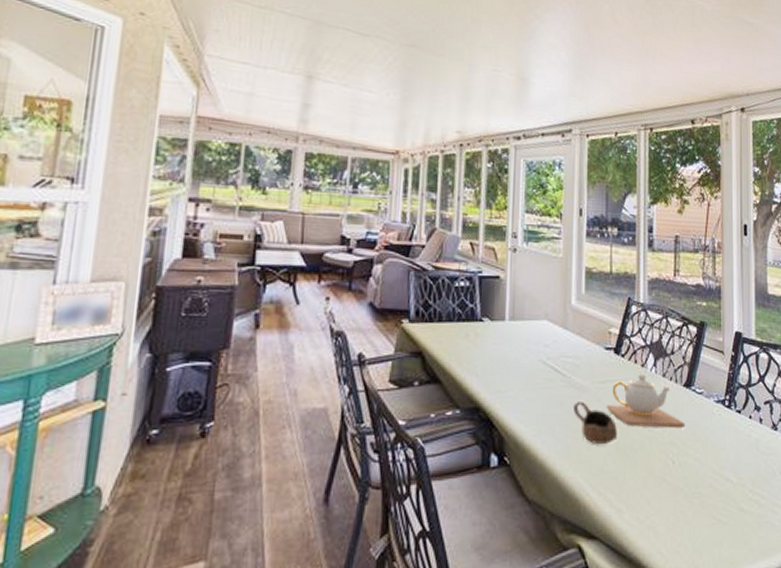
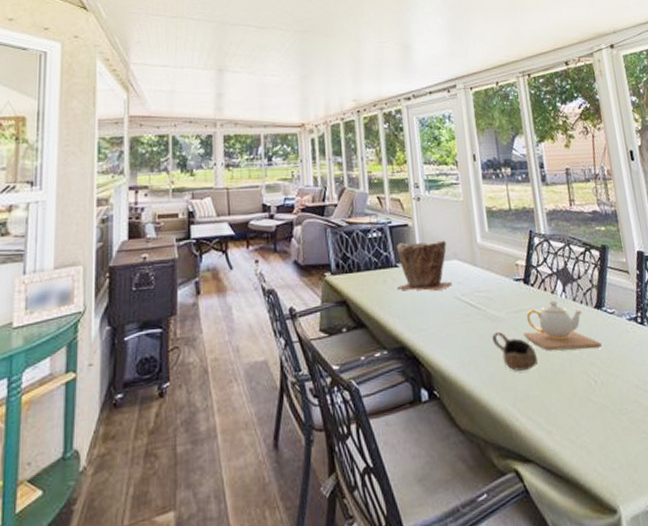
plant pot: none [479,296,539,351] -> present [396,240,453,291]

